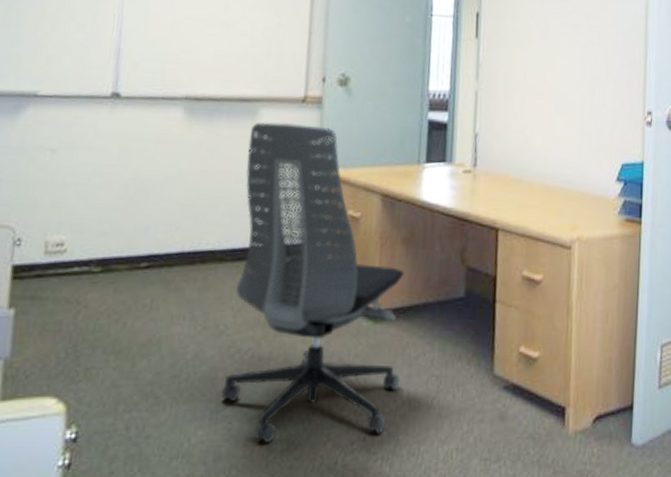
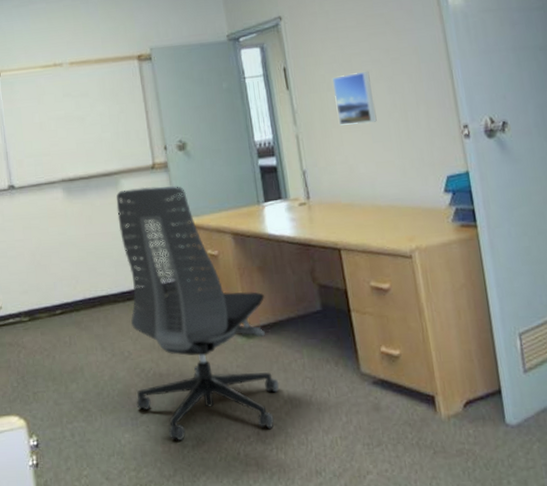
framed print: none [524,33,565,93] -> present [332,71,377,126]

